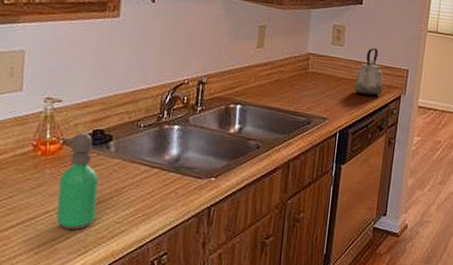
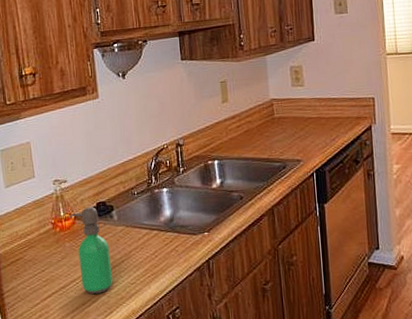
kettle: present [354,47,383,96] -> none [322,81,352,132]

